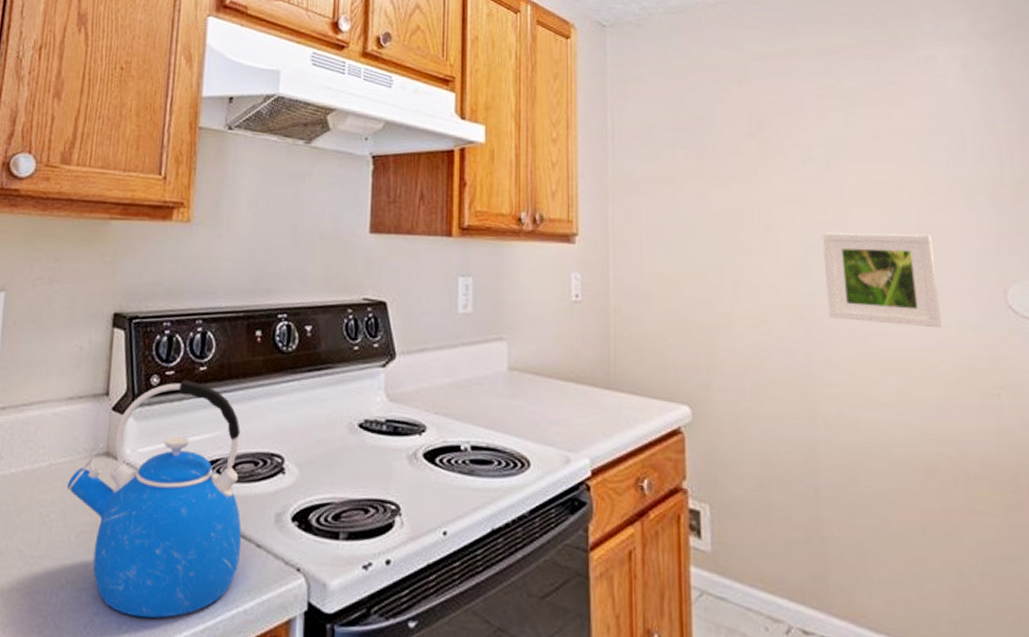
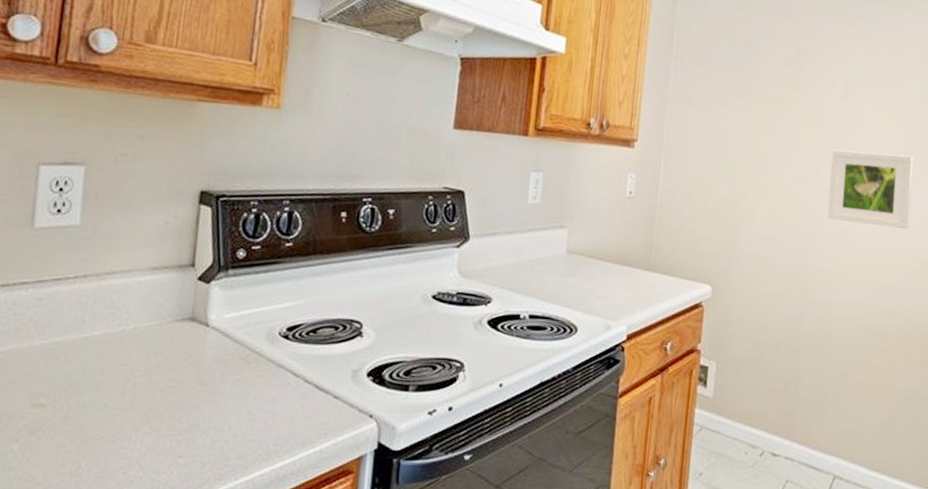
kettle: present [67,379,242,619] -> none [152,253,323,459]

